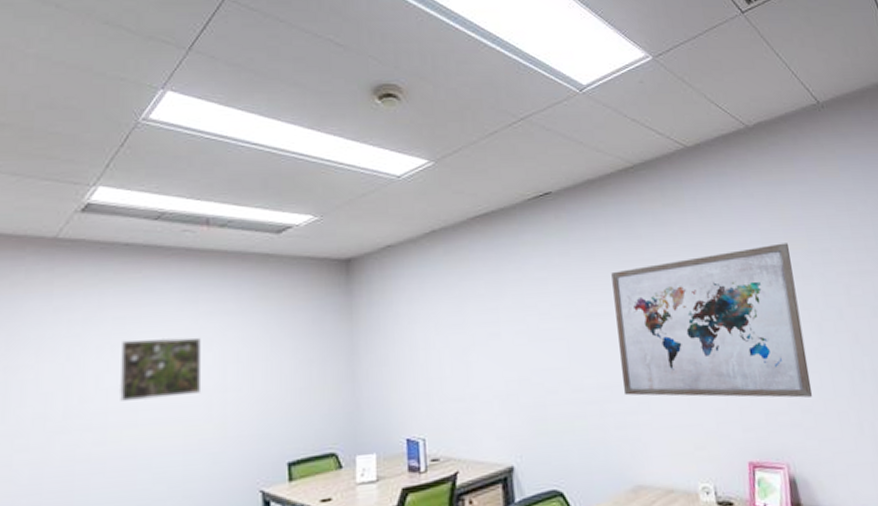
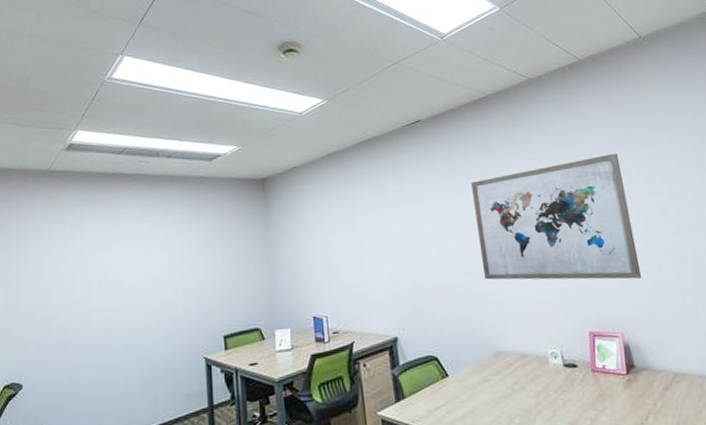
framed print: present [118,337,202,401] -> none [97,241,158,291]

